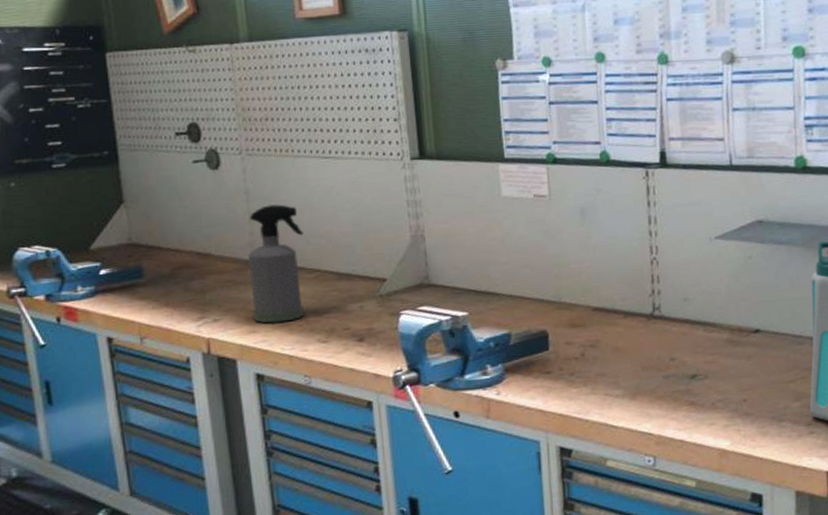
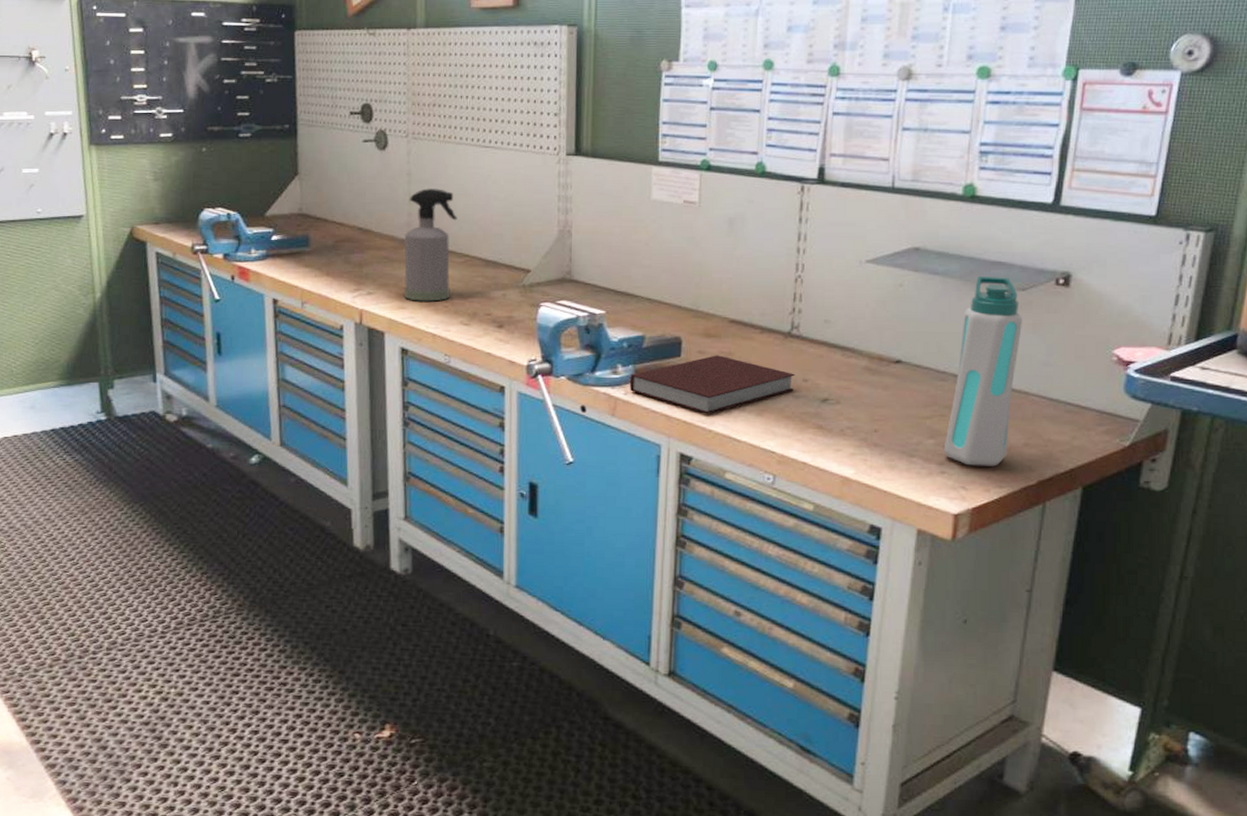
notebook: none [500,344,663,404] -> present [629,355,795,414]

